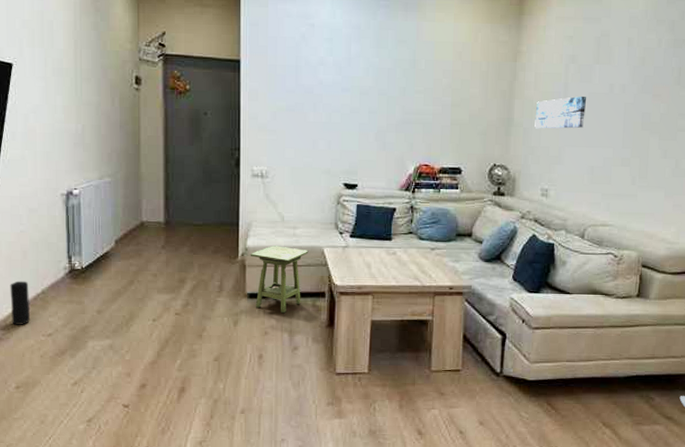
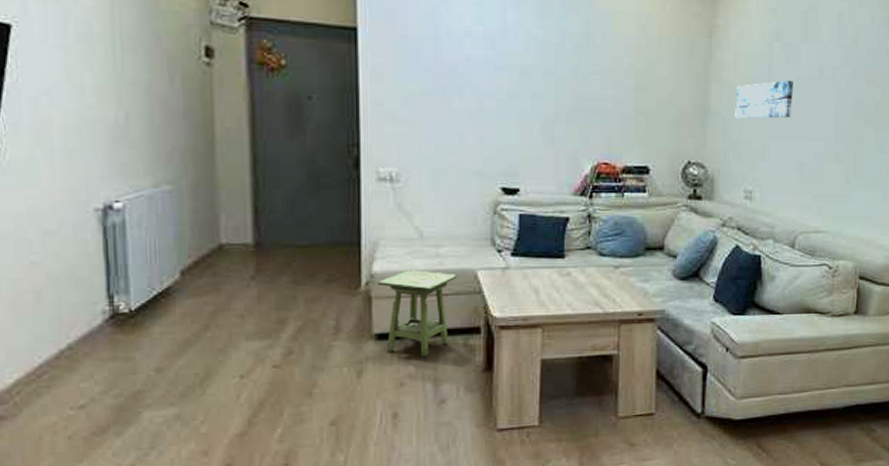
speaker: present [10,281,30,325] -> none [15,333,49,396]

